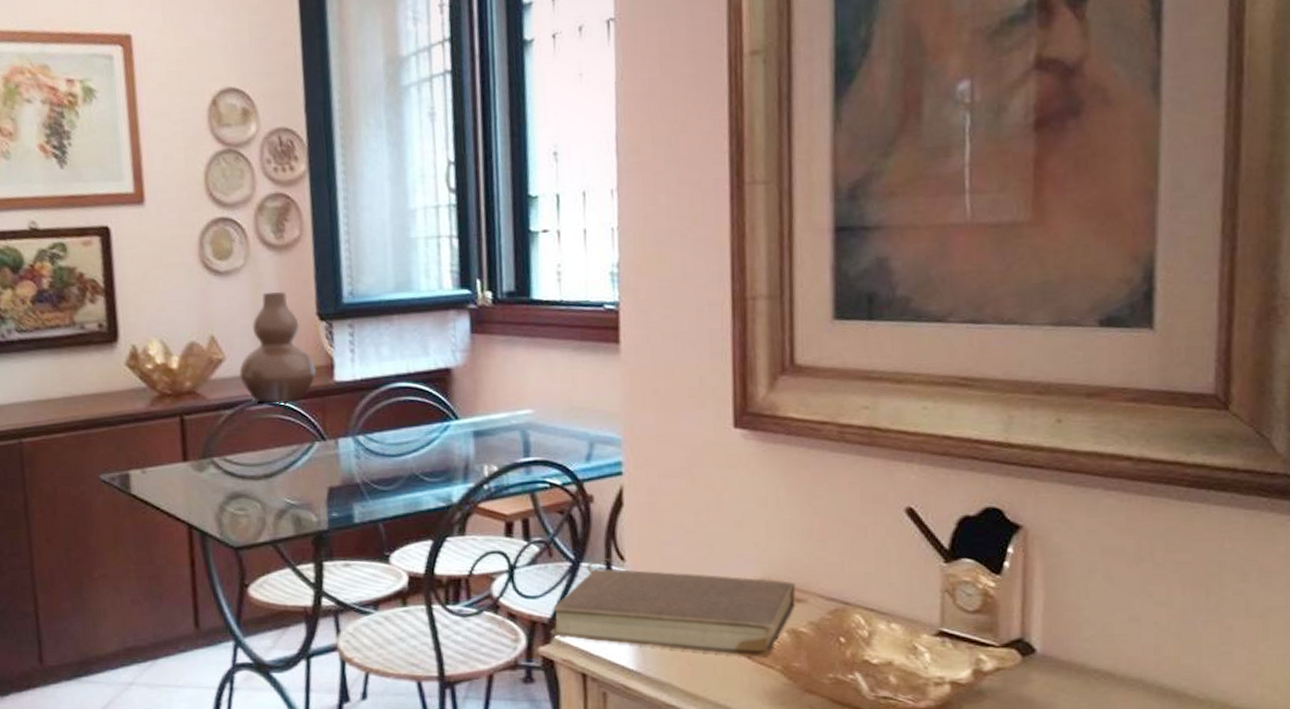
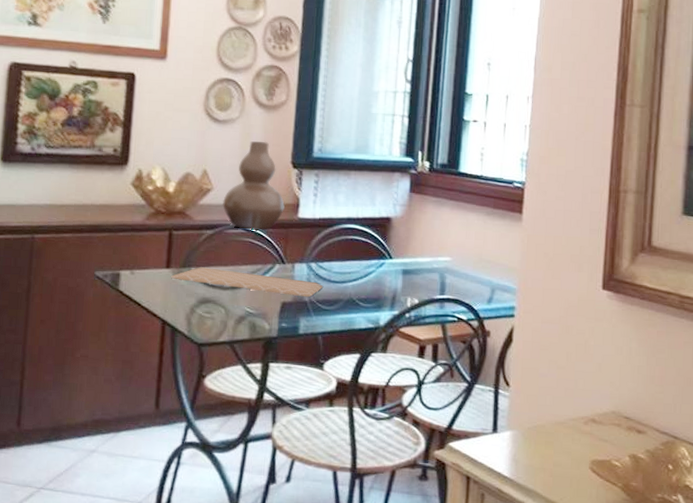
placemat: none [189,455,378,479] -> present [170,267,324,298]
book: present [550,559,796,658] -> none [445,383,638,476]

